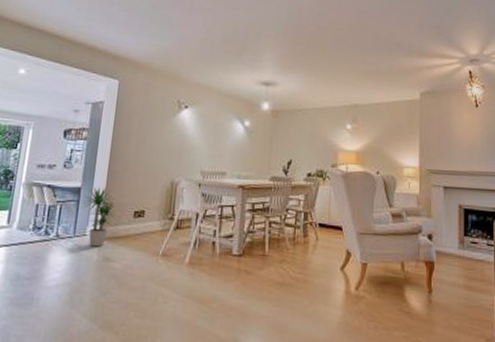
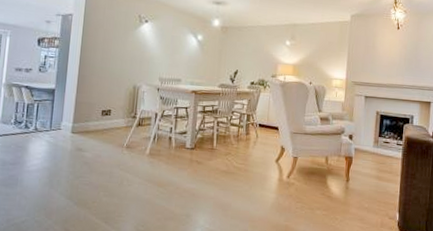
potted plant: present [82,187,116,247] -> none [57,89,86,139]

